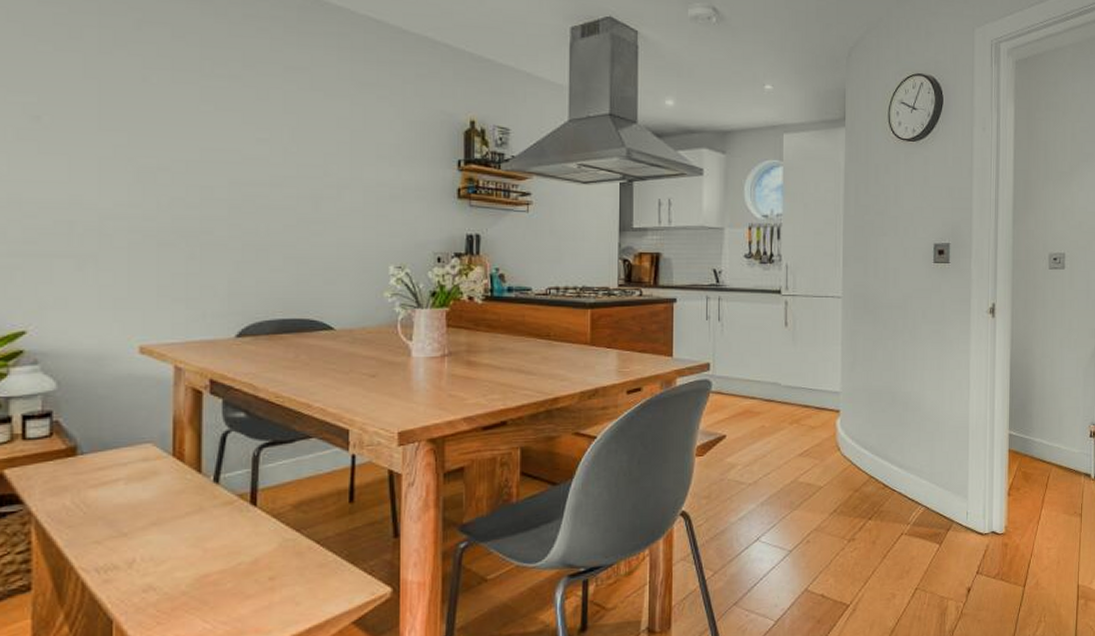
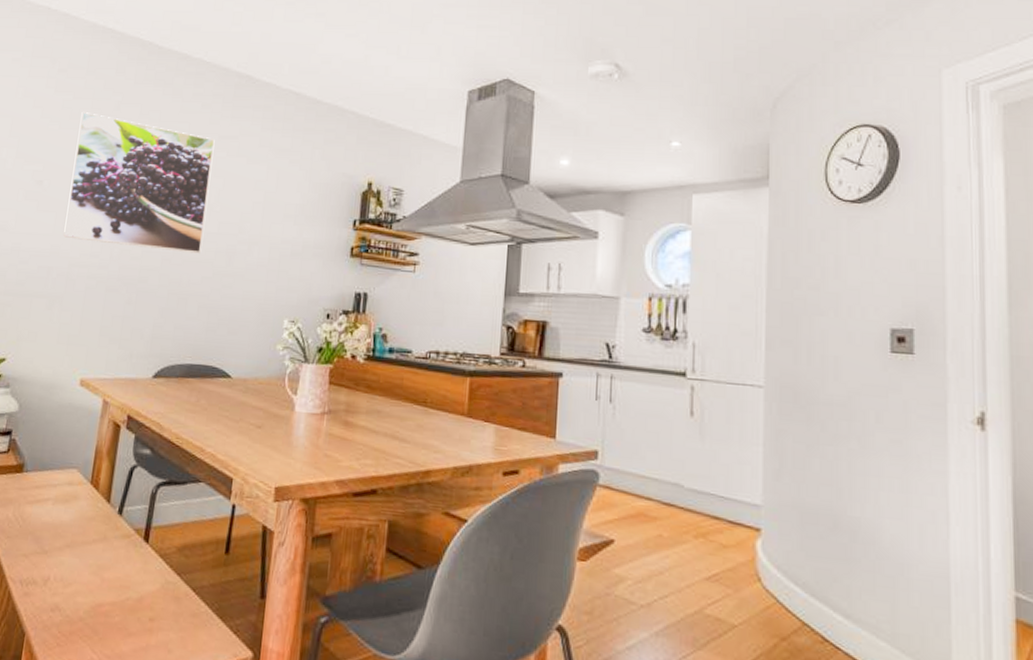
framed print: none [85,31,280,200] -> present [63,112,215,254]

